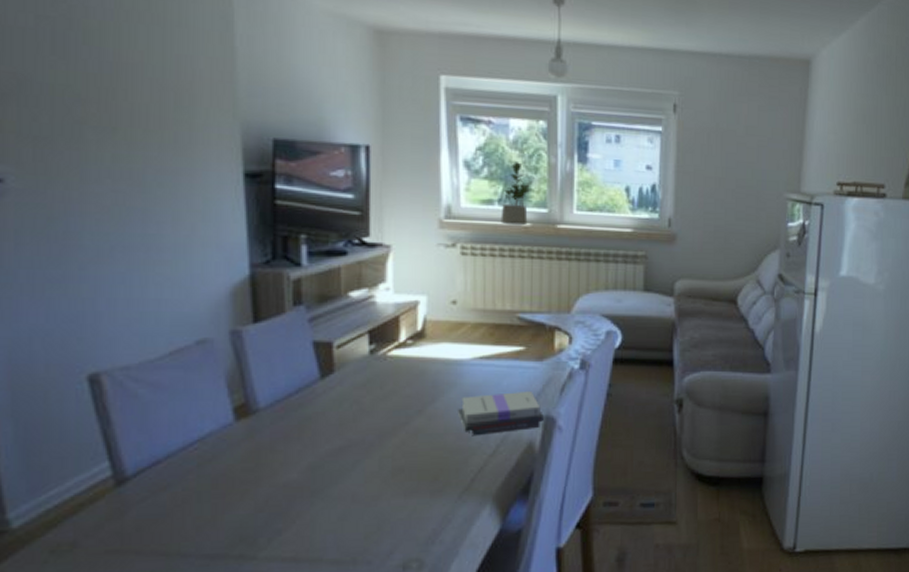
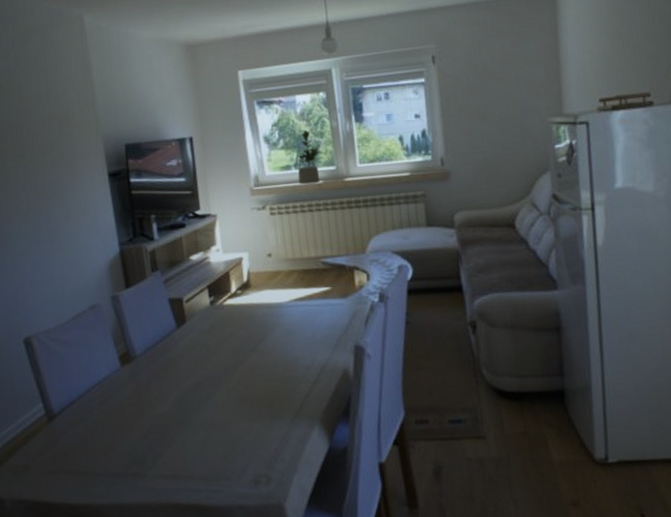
books: present [456,390,545,437] -> none [282,324,355,368]

